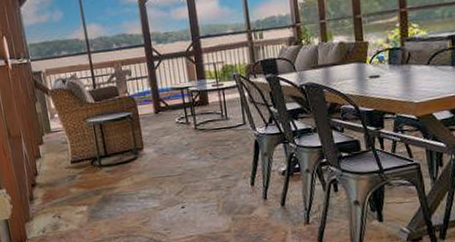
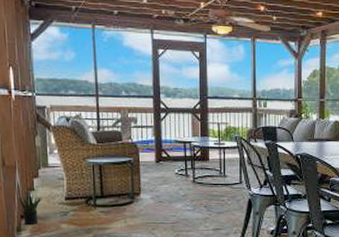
potted plant: none [28,159,51,193] -> present [19,192,44,224]

